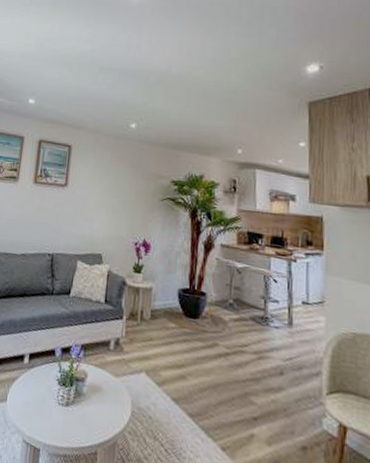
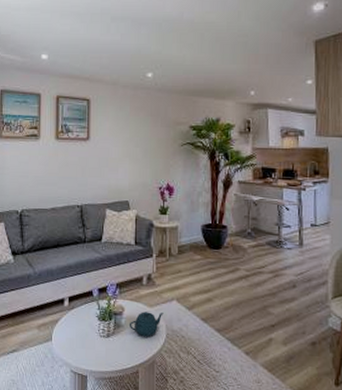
teapot: none [90,381,130,413] -> present [129,311,164,338]

